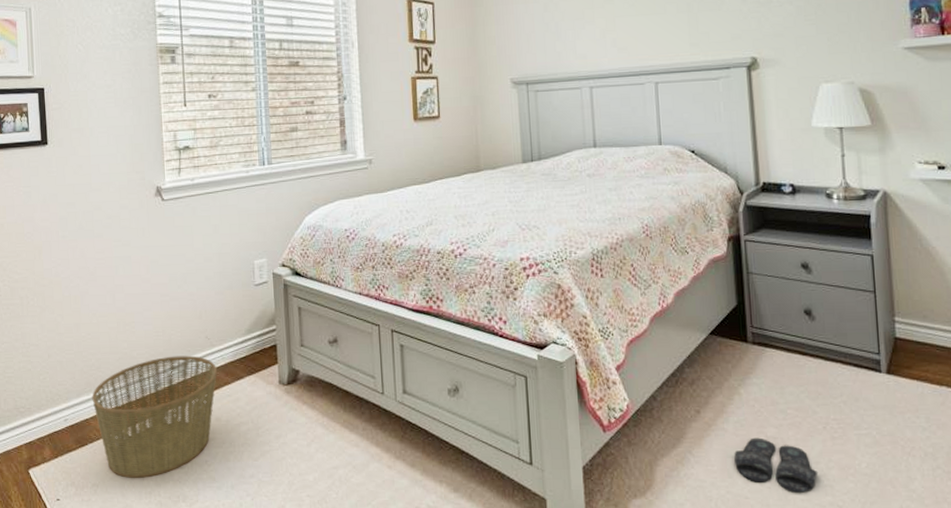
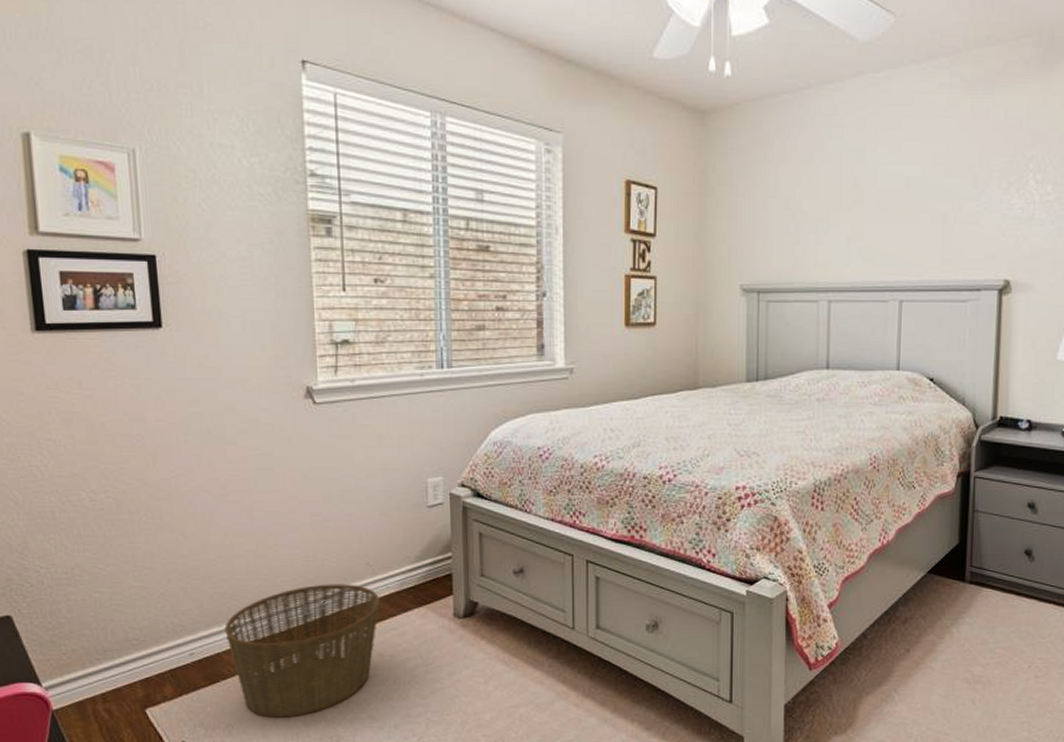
slippers: present [734,437,818,494] -> none [938,676,1018,730]

